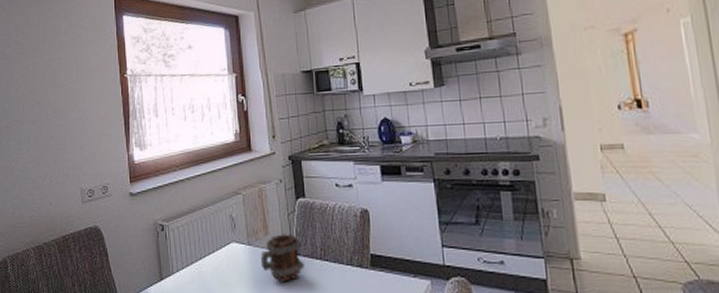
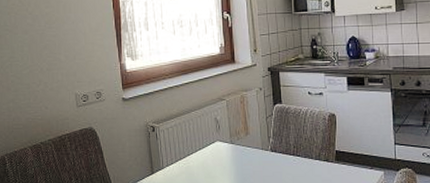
mug: present [260,234,304,282] -> none [241,134,279,174]

